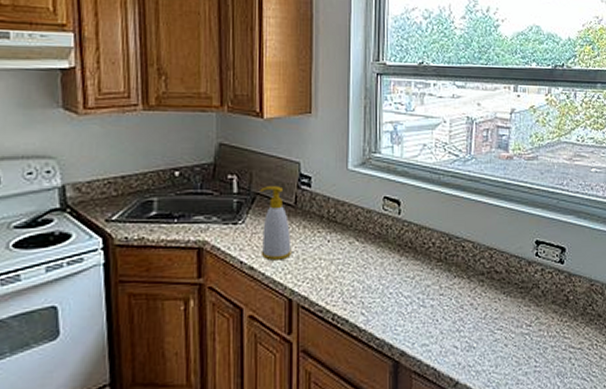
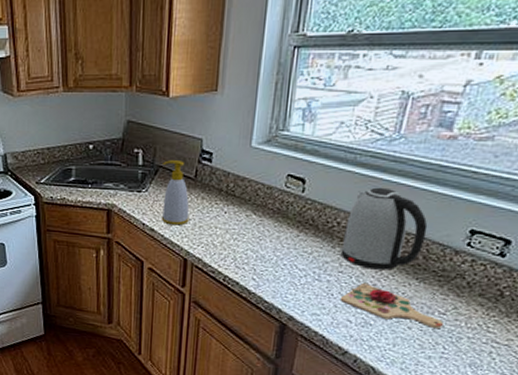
kettle: none [439,205,505,288] -> present [340,187,428,270]
cutting board: none [444,303,531,342] -> present [339,282,443,328]

